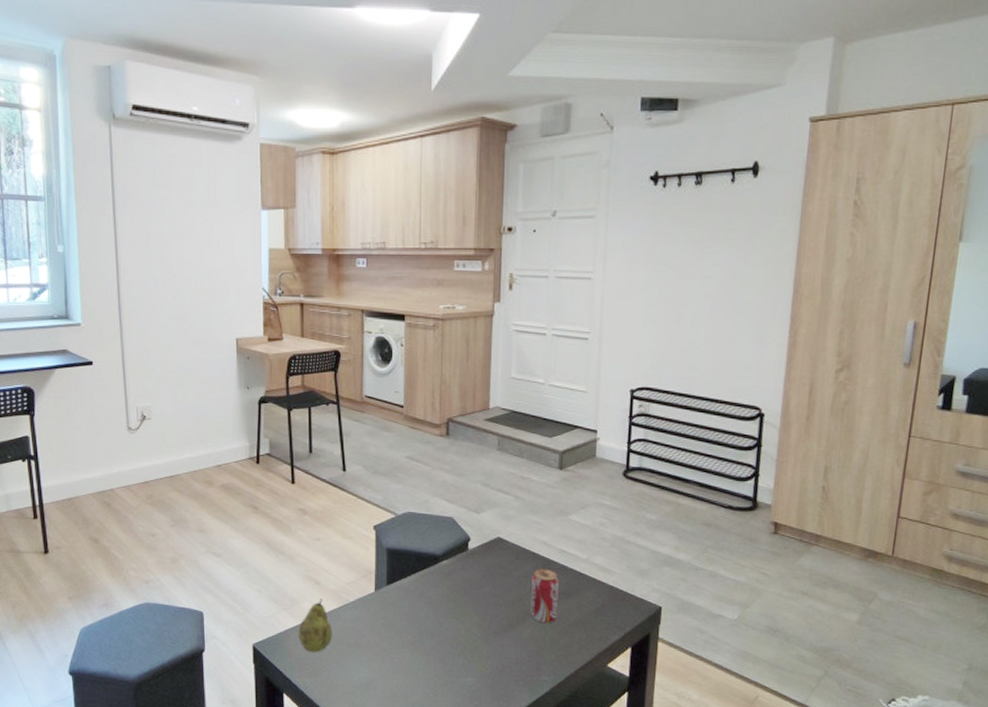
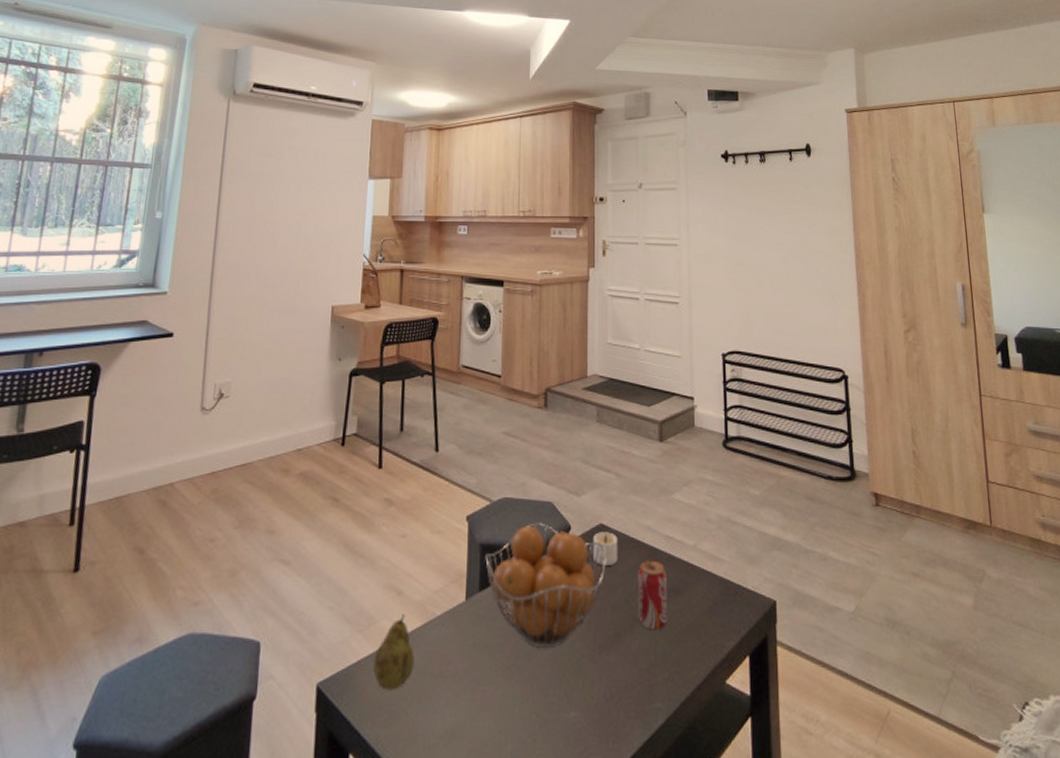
fruit basket: none [391,533,503,632] -> present [485,522,606,649]
candle: none [490,544,515,571] -> present [592,532,619,565]

